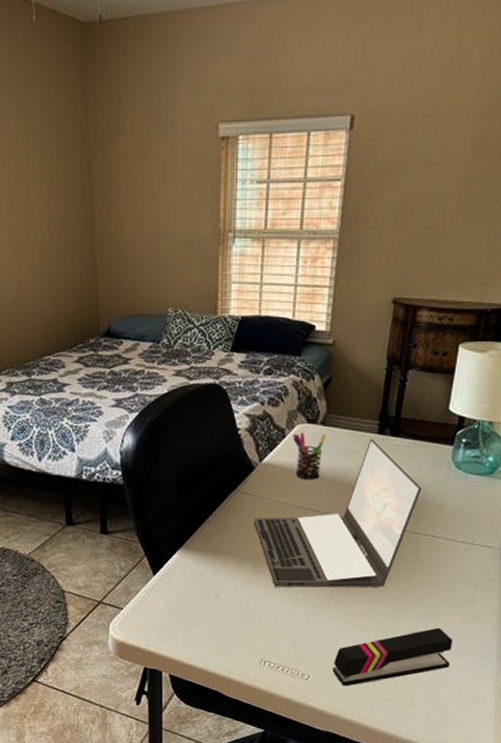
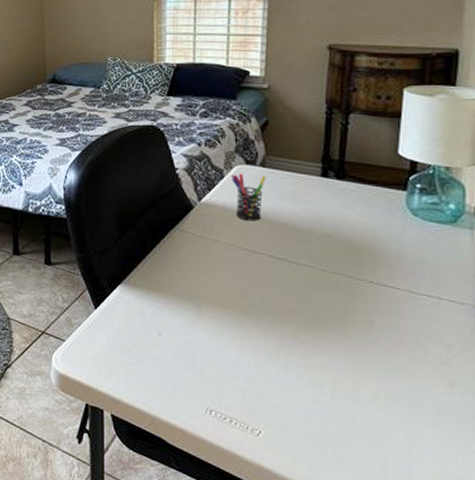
laptop: present [253,439,422,588] -> none [194,182,374,340]
stapler: present [332,627,453,687] -> none [286,390,426,449]

